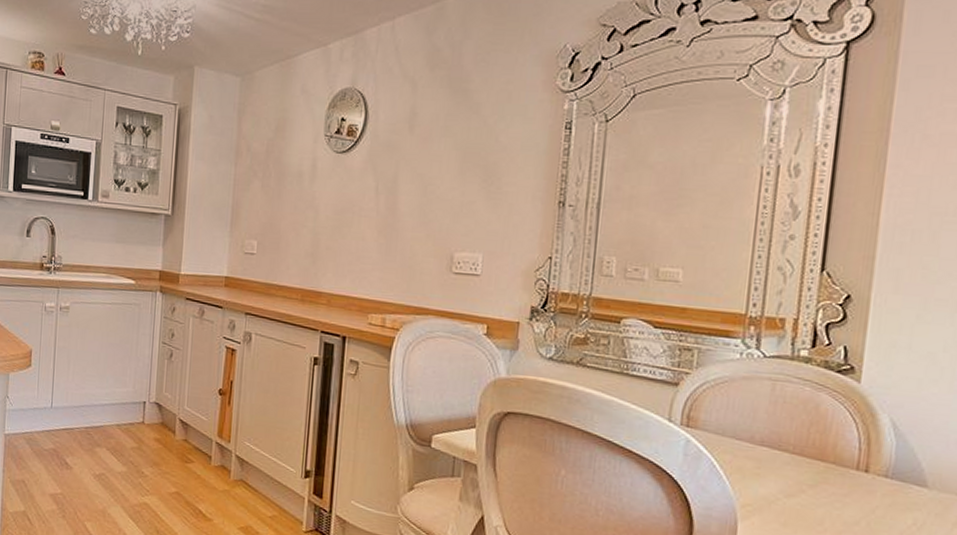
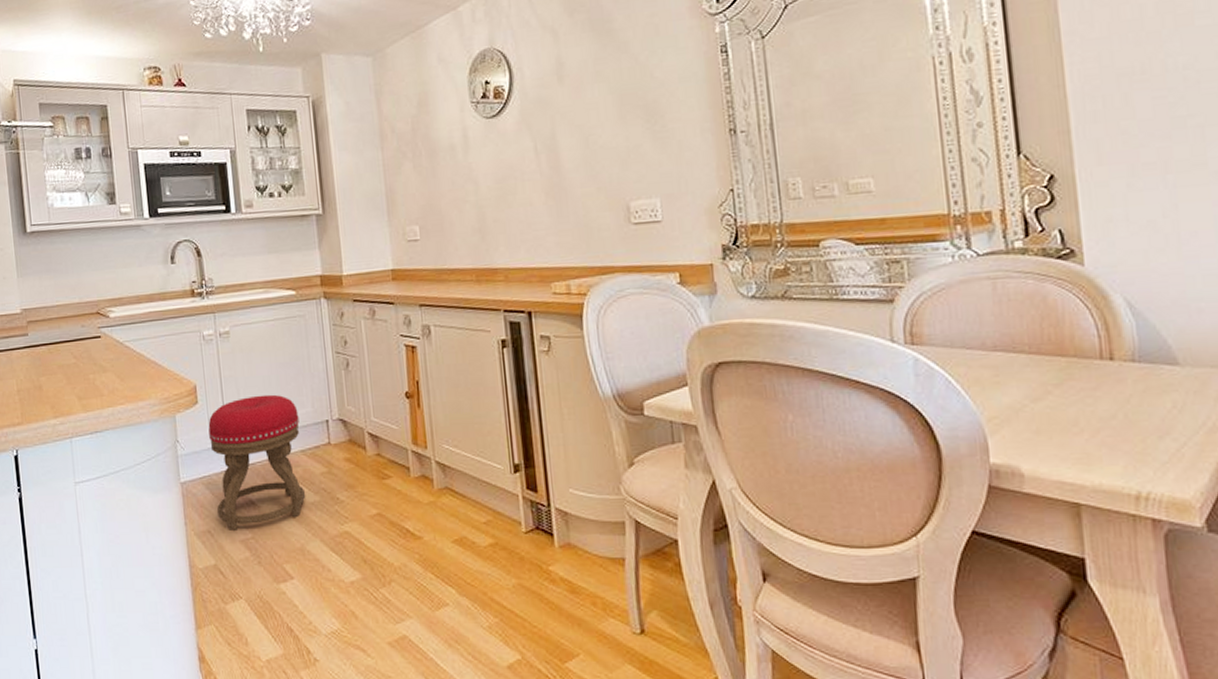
stool: none [33,368,120,486] -> present [208,394,306,532]

